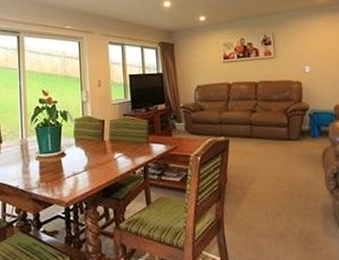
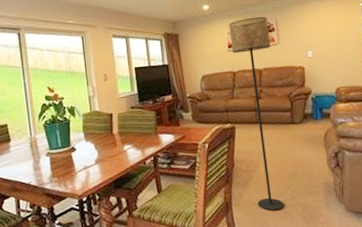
floor lamp: none [224,29,279,233] -> present [228,16,284,211]

